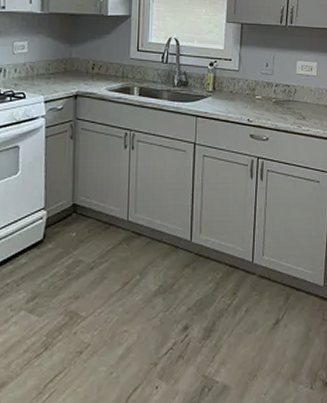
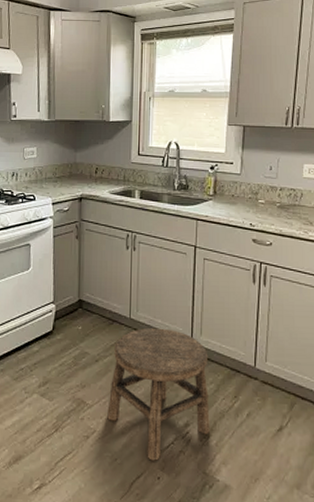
stool: none [102,229,209,370] -> present [107,327,210,461]

